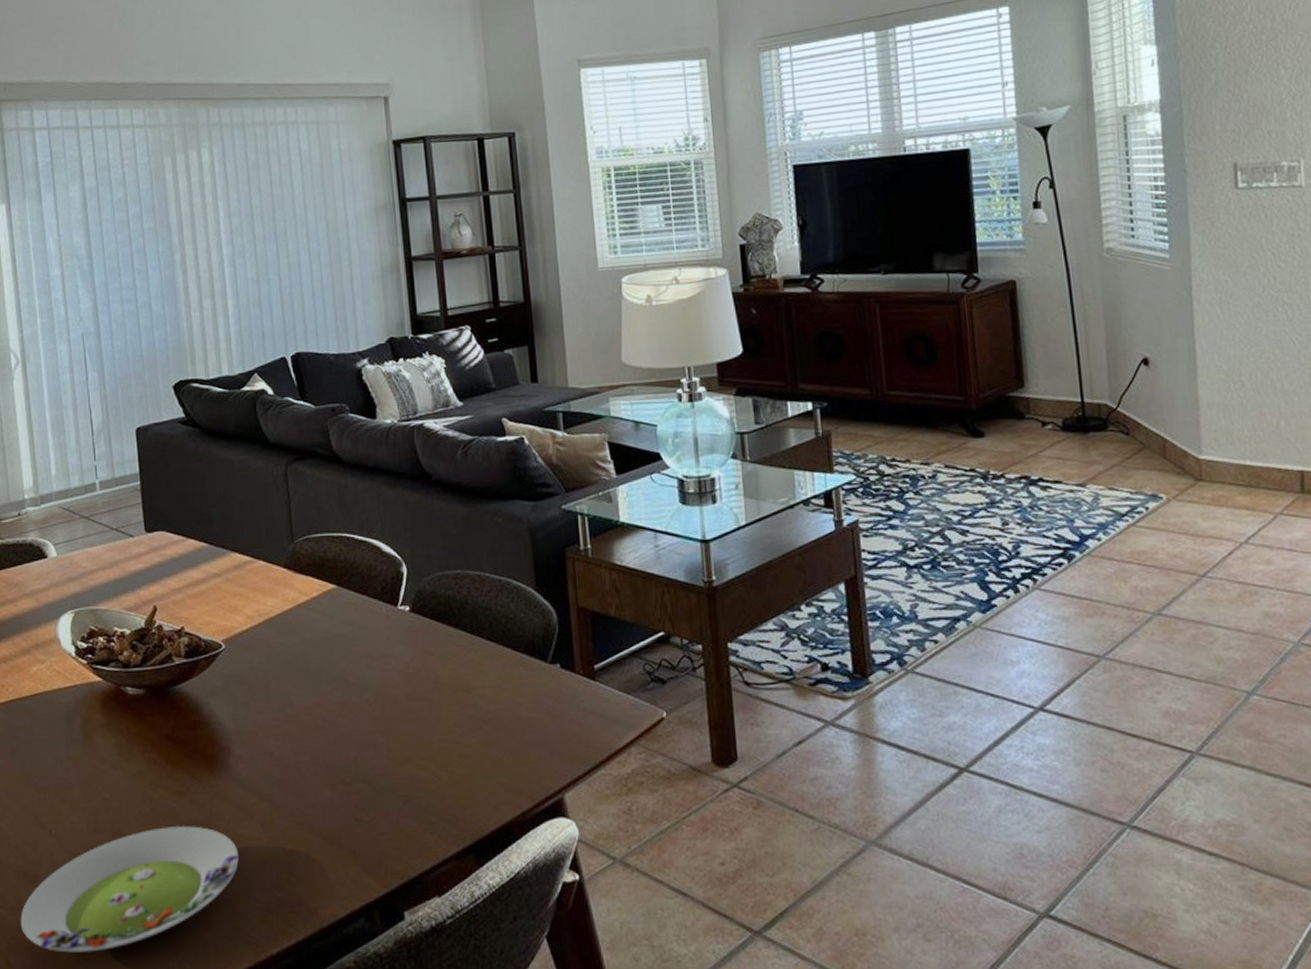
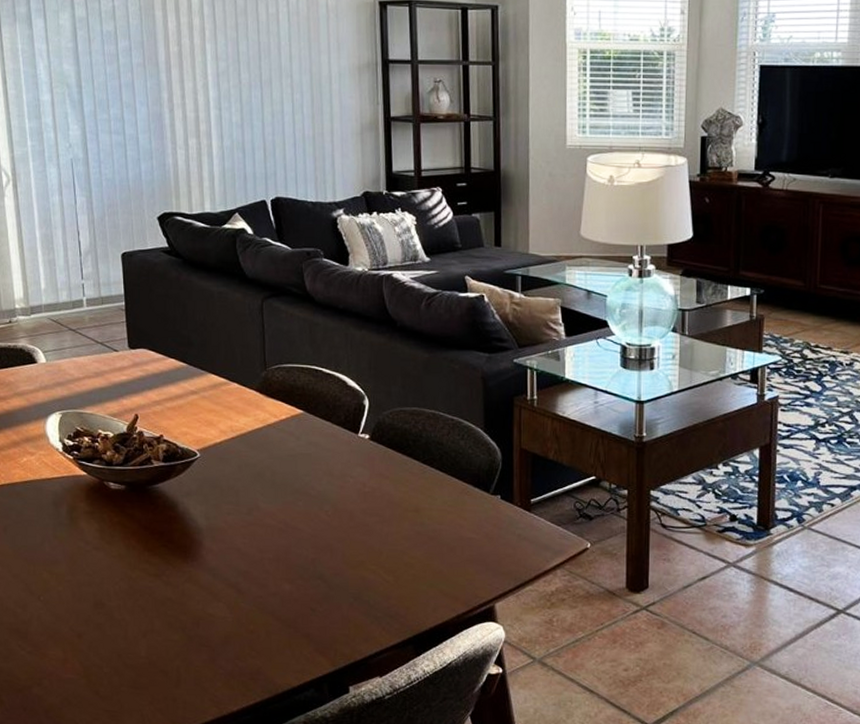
salad plate: present [20,826,239,953] -> none [12,602,207,698]

